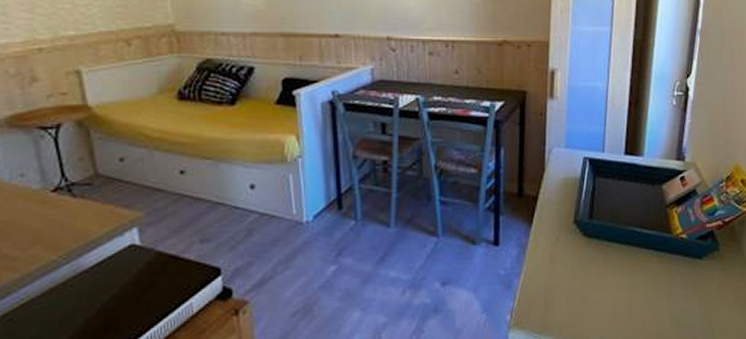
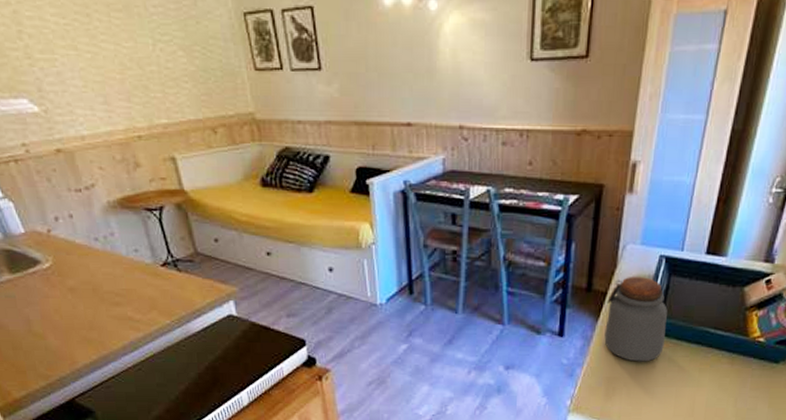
jar: none [538,178,596,267] -> present [604,276,668,362]

